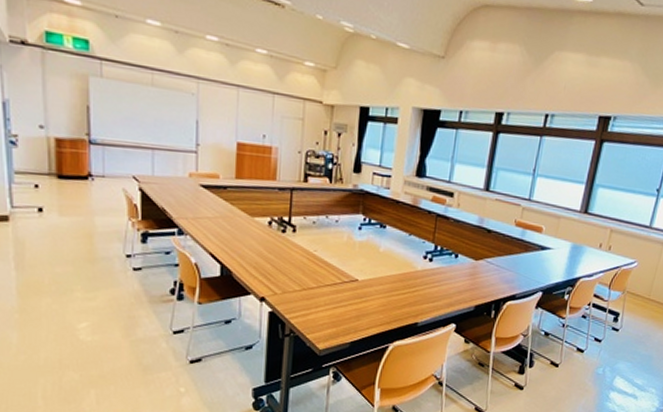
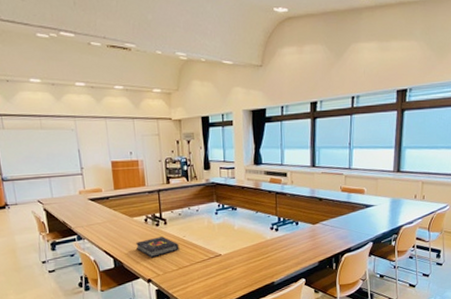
book: none [253,246,307,272] -> present [136,236,179,258]

